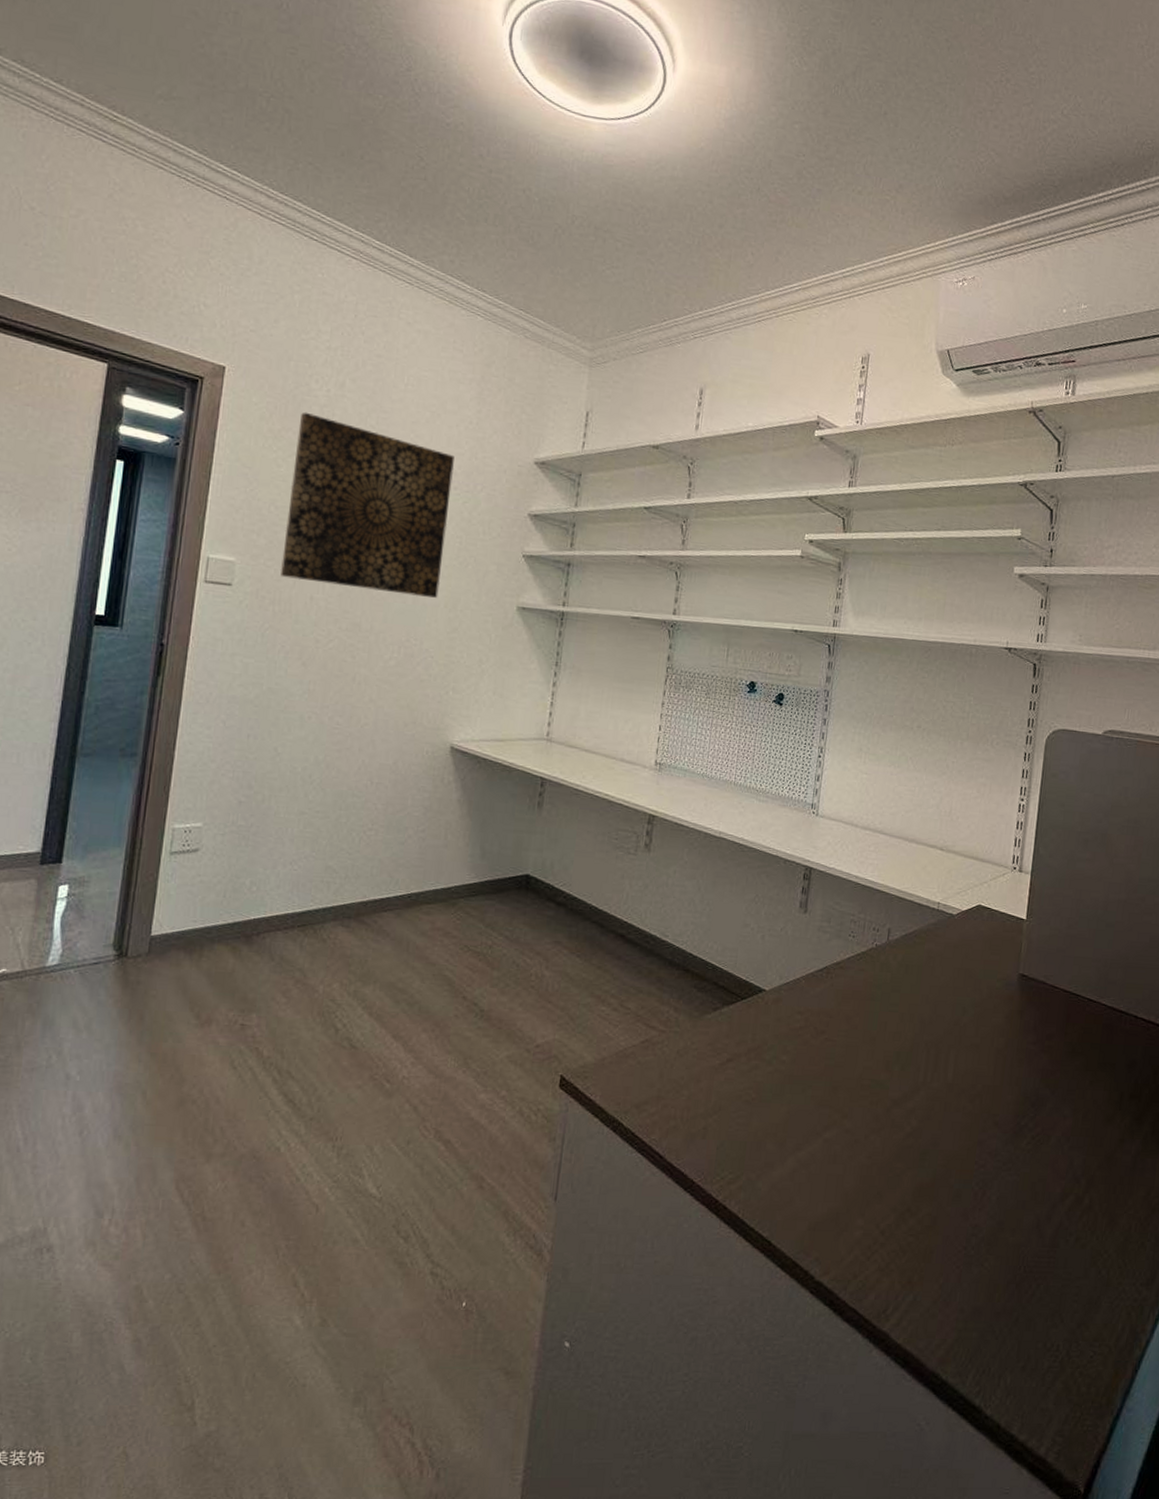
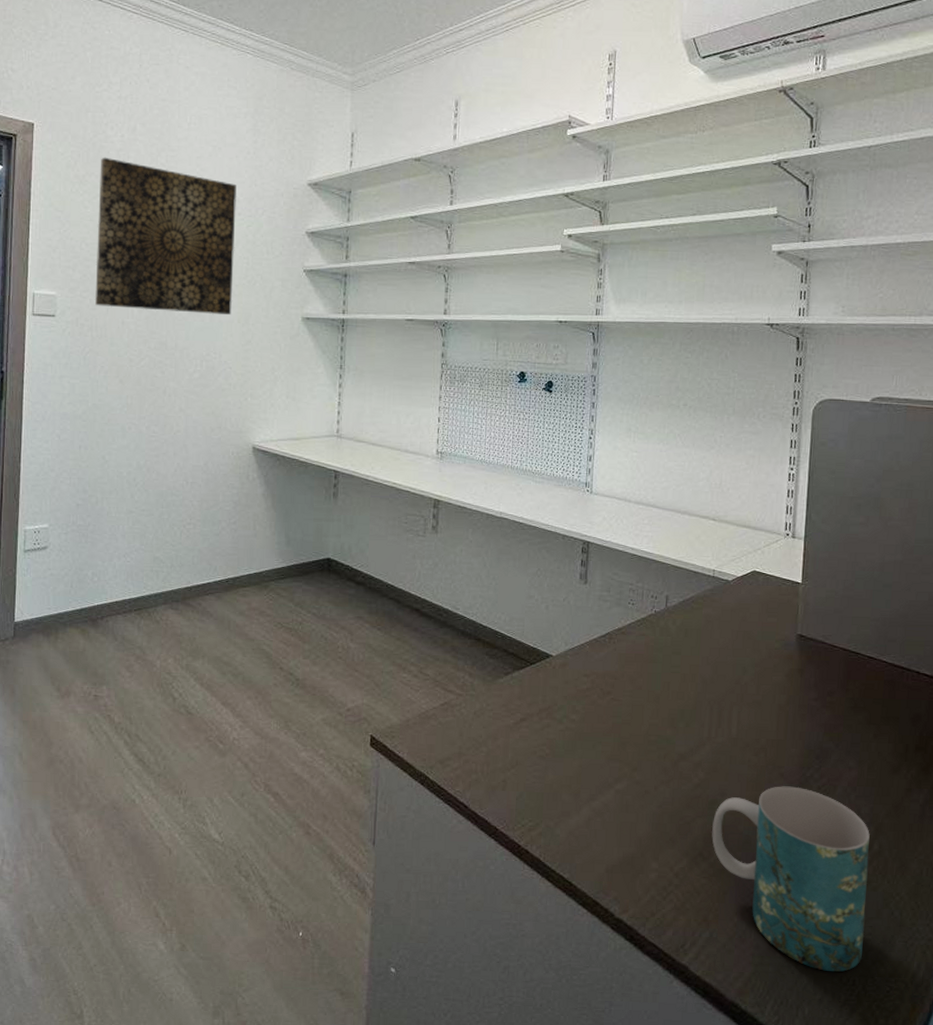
mug: none [921,1135,1081,1337] -> present [712,786,870,972]

